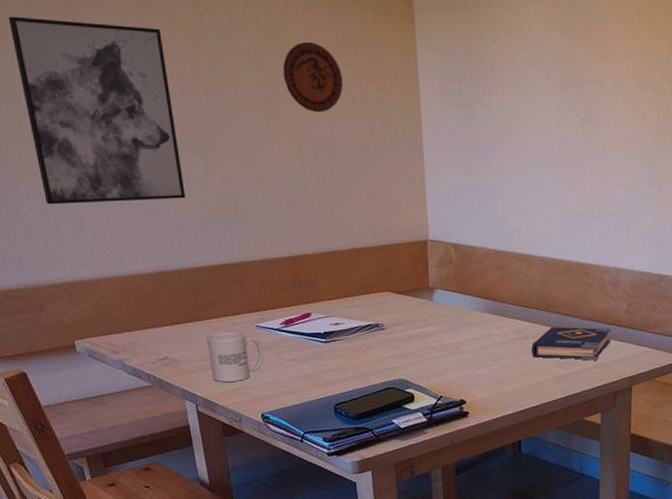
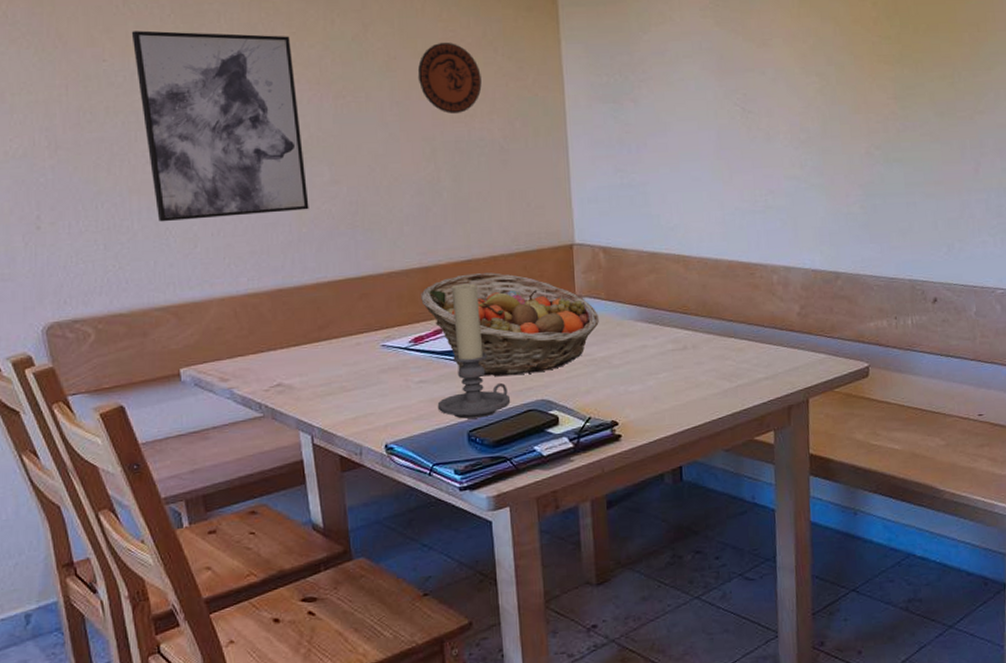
mug: present [207,332,264,383] -> none [326,353,390,410]
fruit basket: none [290,264,450,358] -> present [421,272,599,376]
candle holder: none [307,272,372,394] -> present [437,283,511,419]
book: present [532,327,611,361] -> none [692,333,783,372]

